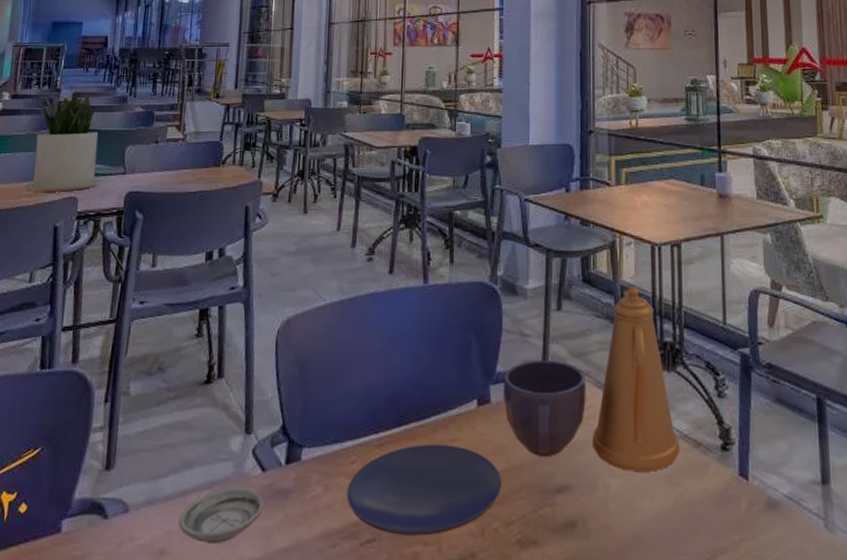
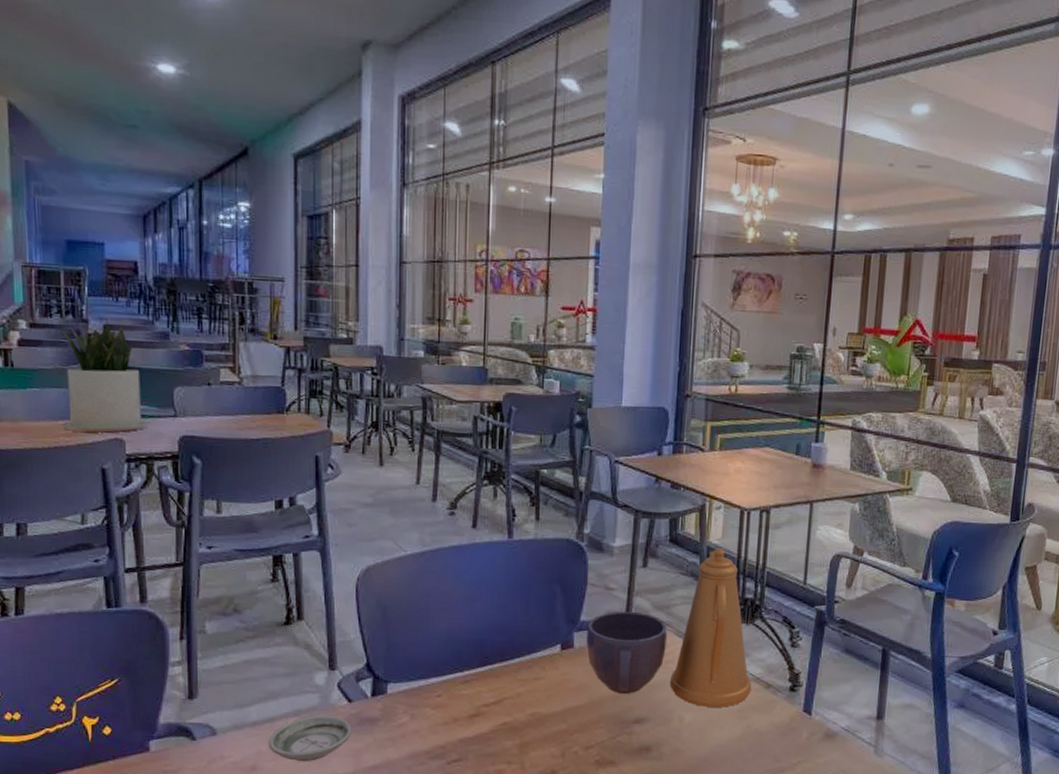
plate: present [347,444,501,536] -> none [433,682,582,757]

